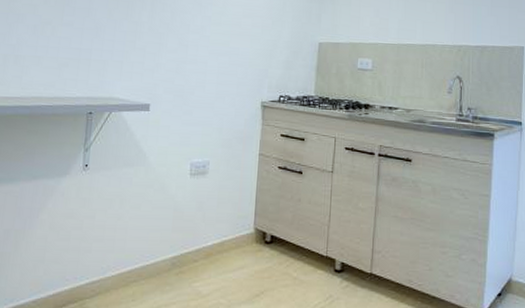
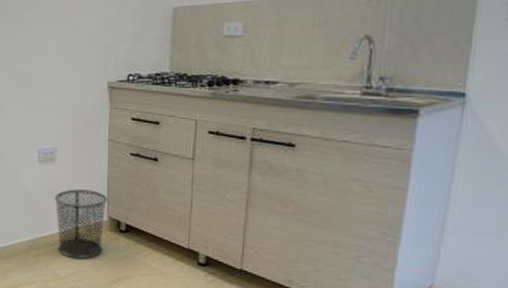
trash can: none [202,202,255,274] -> present [54,189,107,259]

